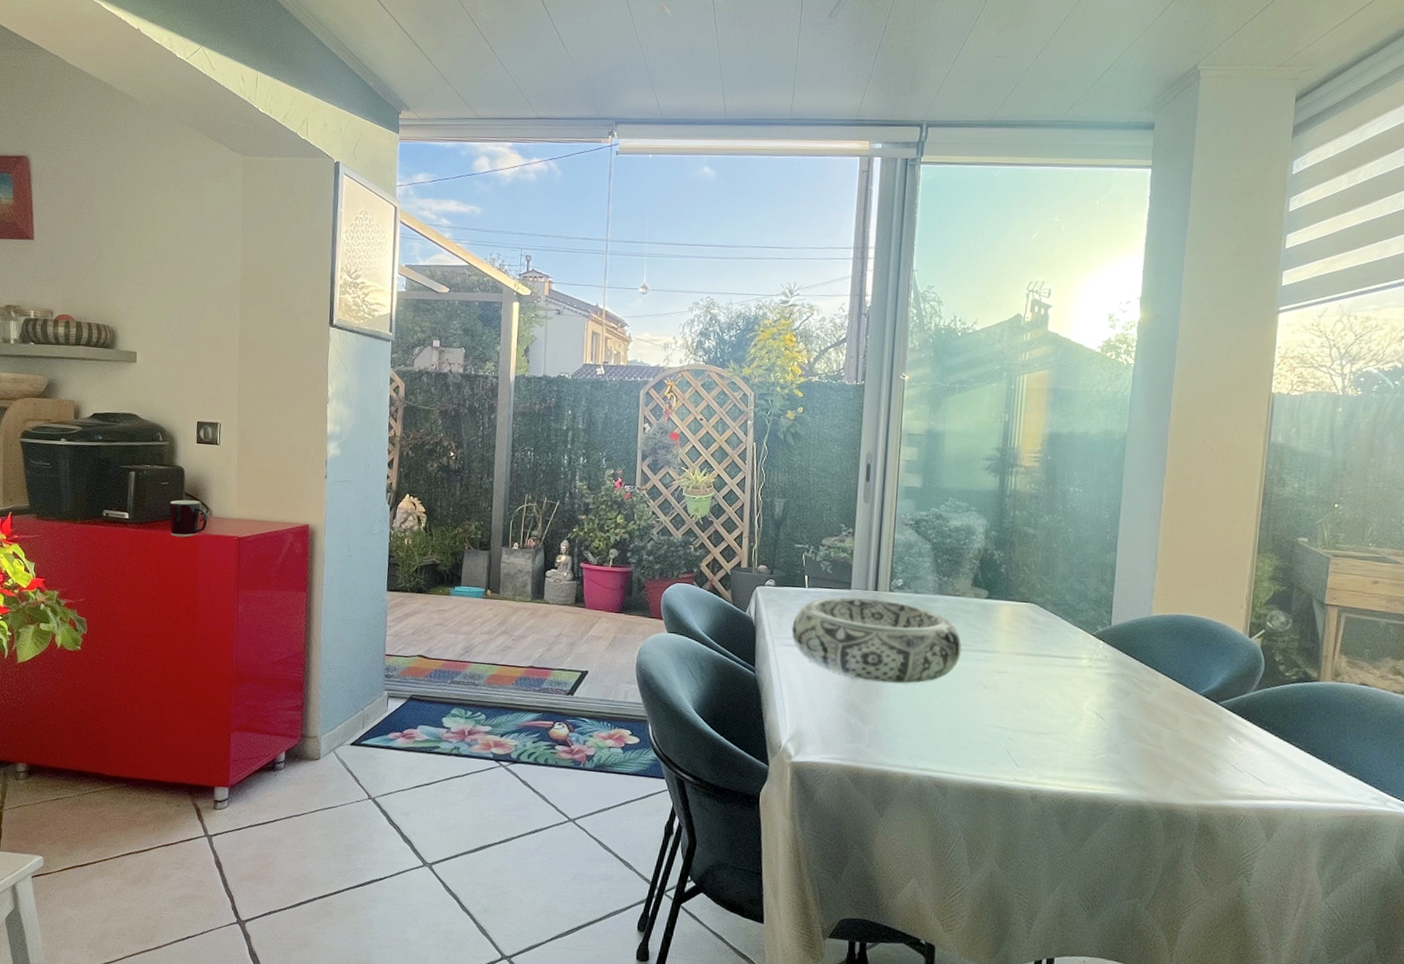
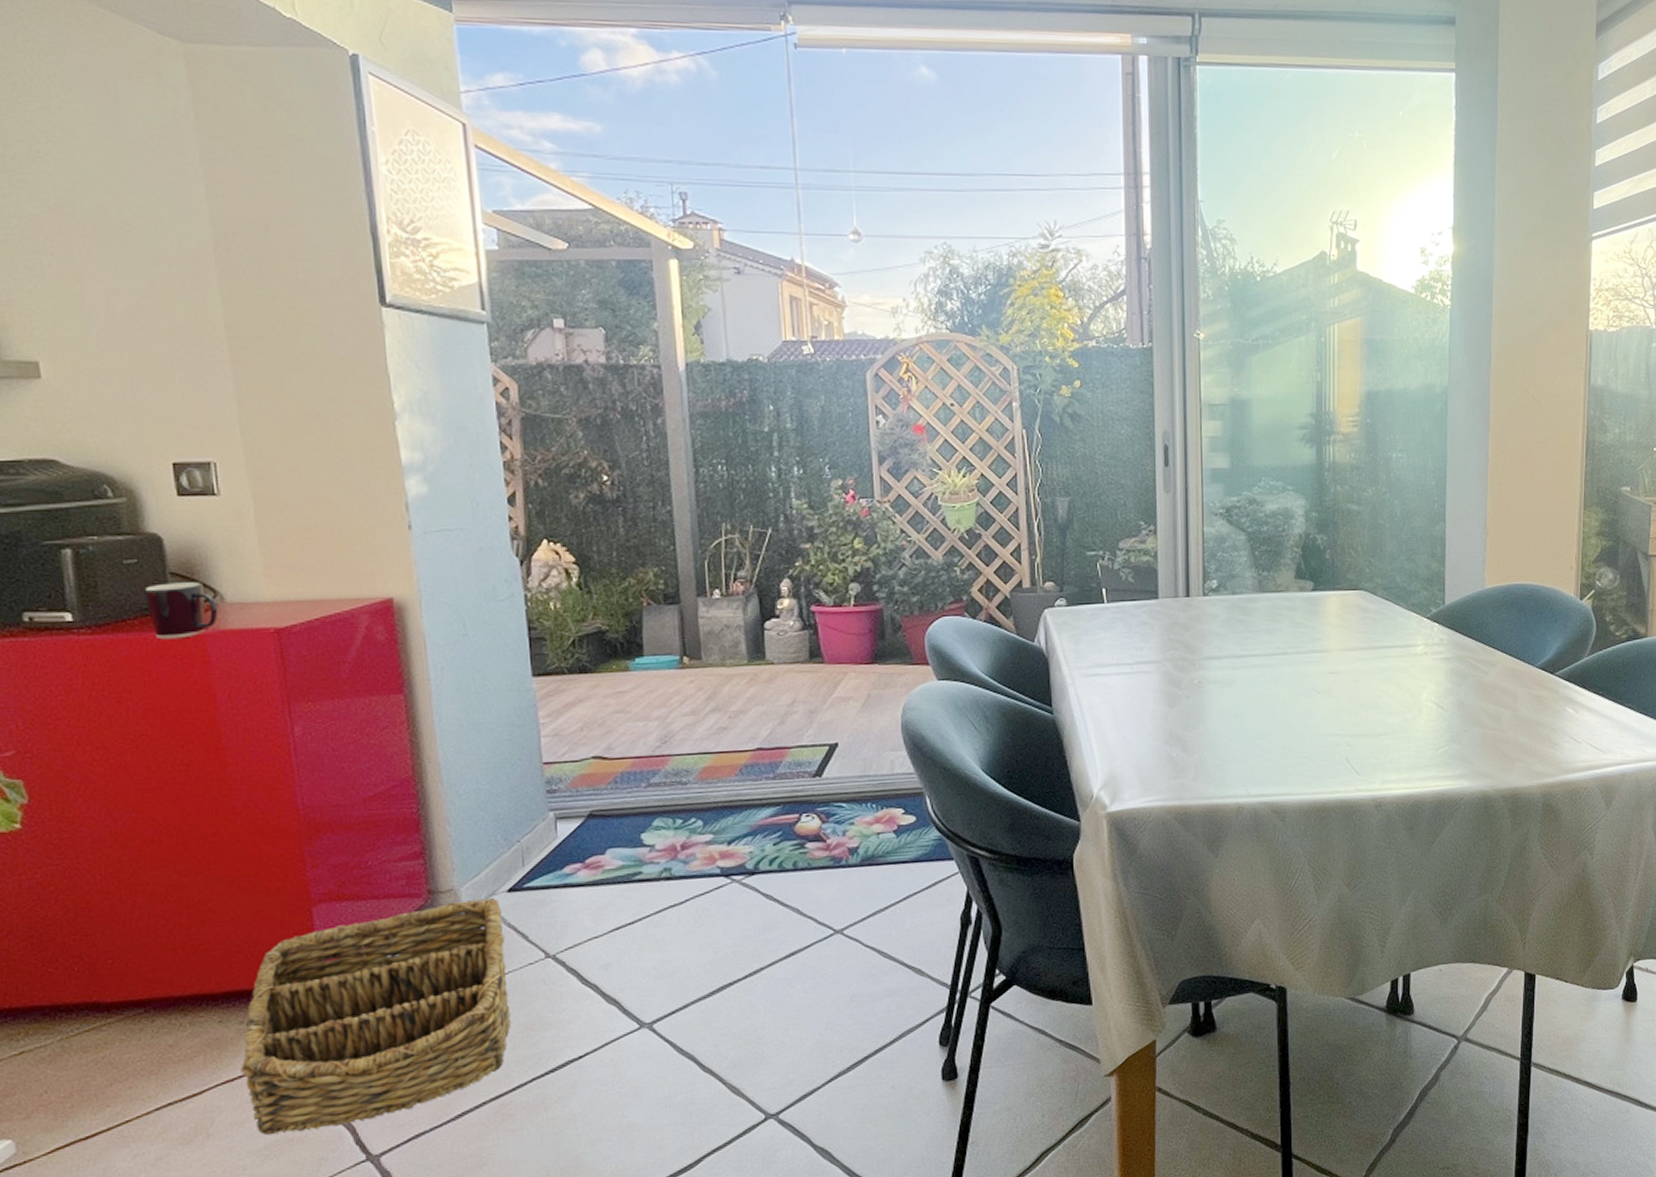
basket: none [173,745,346,894] -> present [240,897,512,1136]
ceramic bowl: present [791,597,962,684] -> none [1092,607,1290,704]

